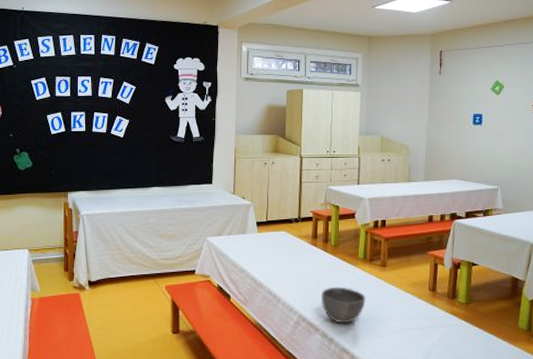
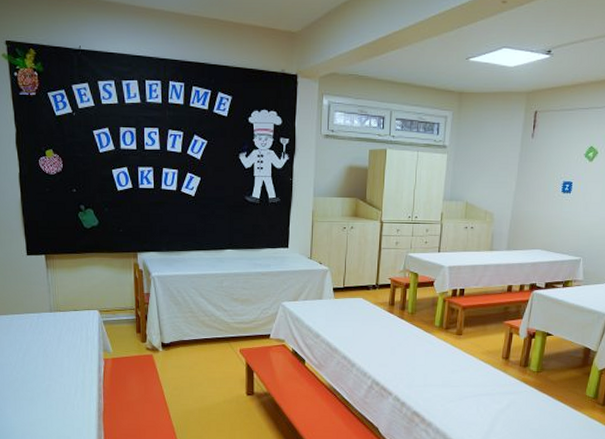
bowl: present [321,287,367,324] -> none [395,353,440,389]

